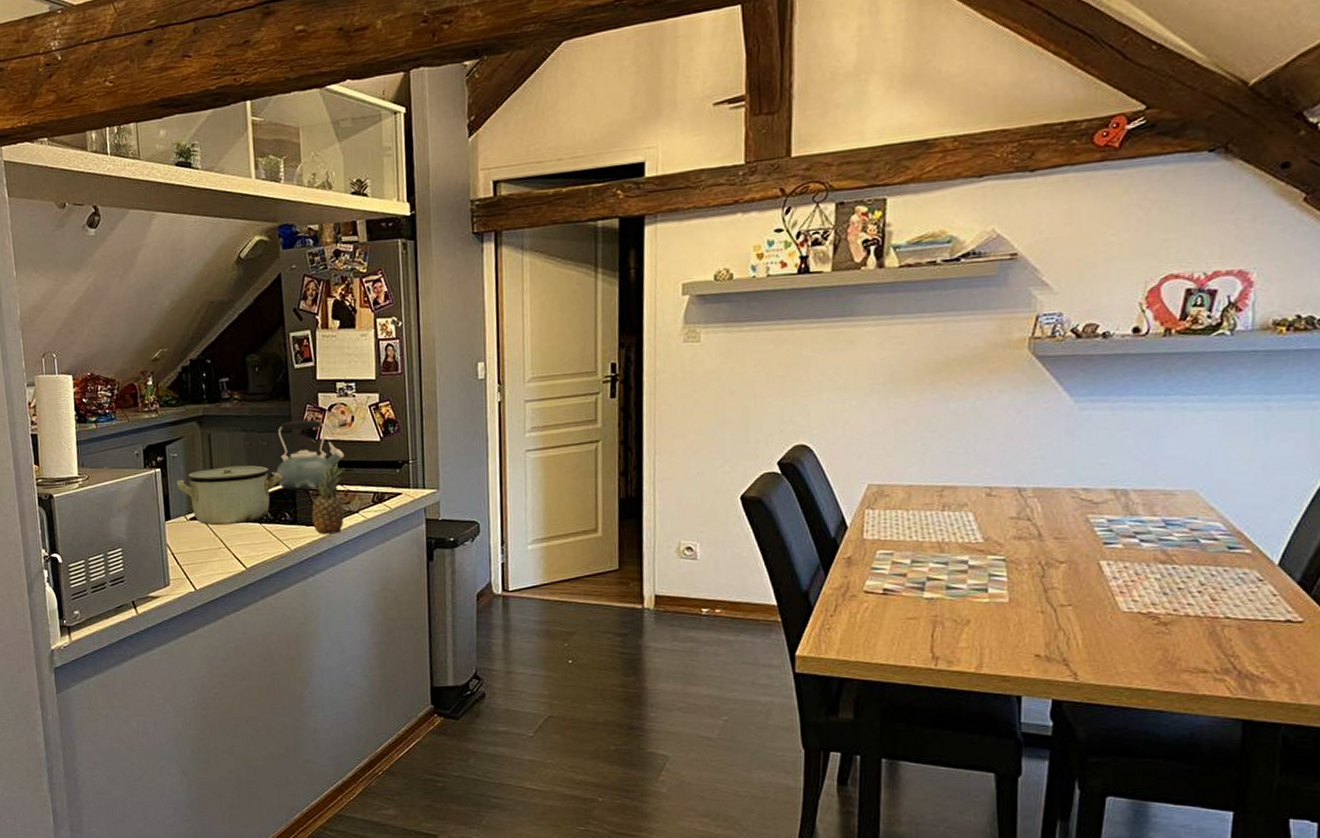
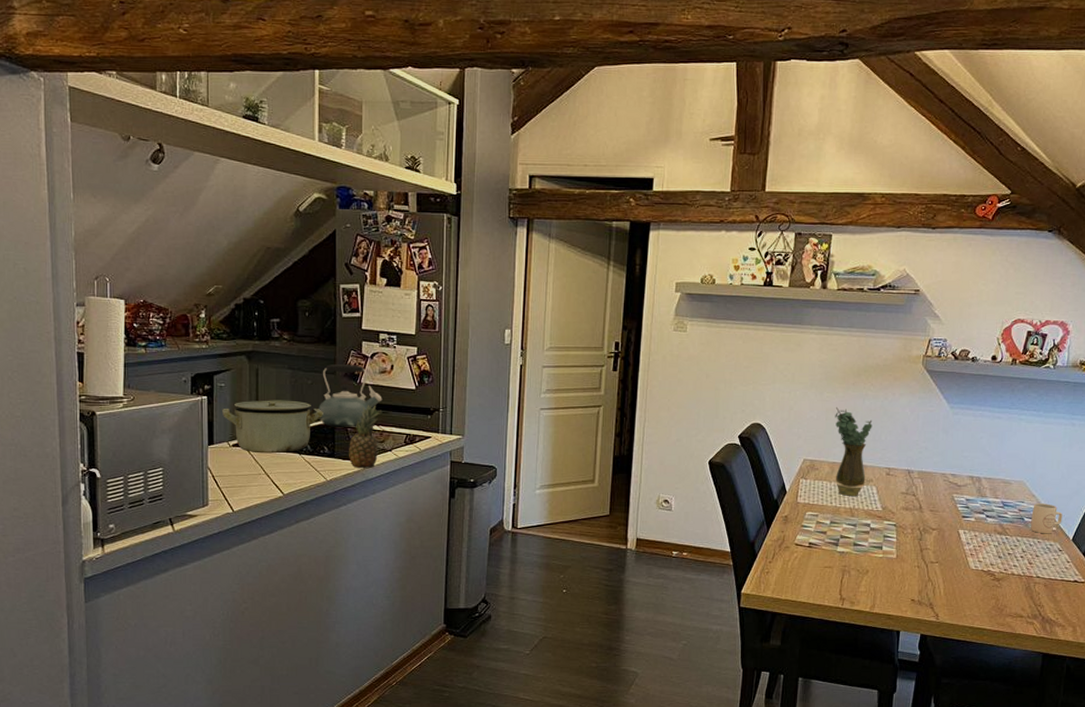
vase: none [907,414,962,527] -> present [835,406,873,496]
mug: none [1210,518,1261,560] -> present [1031,503,1063,534]

